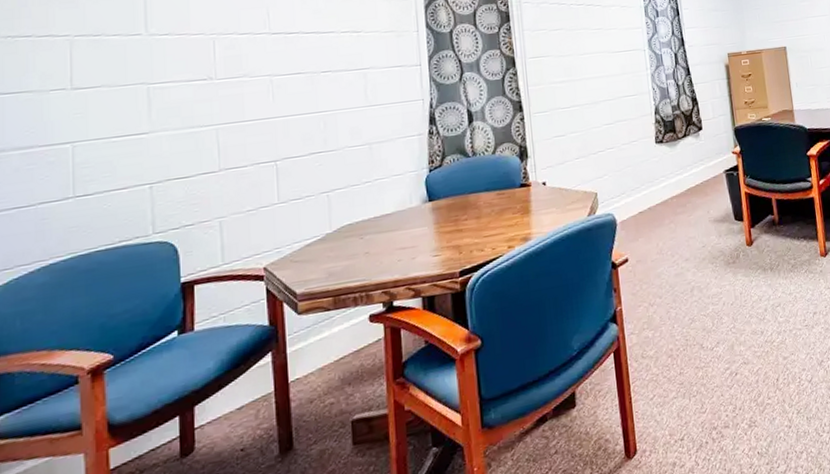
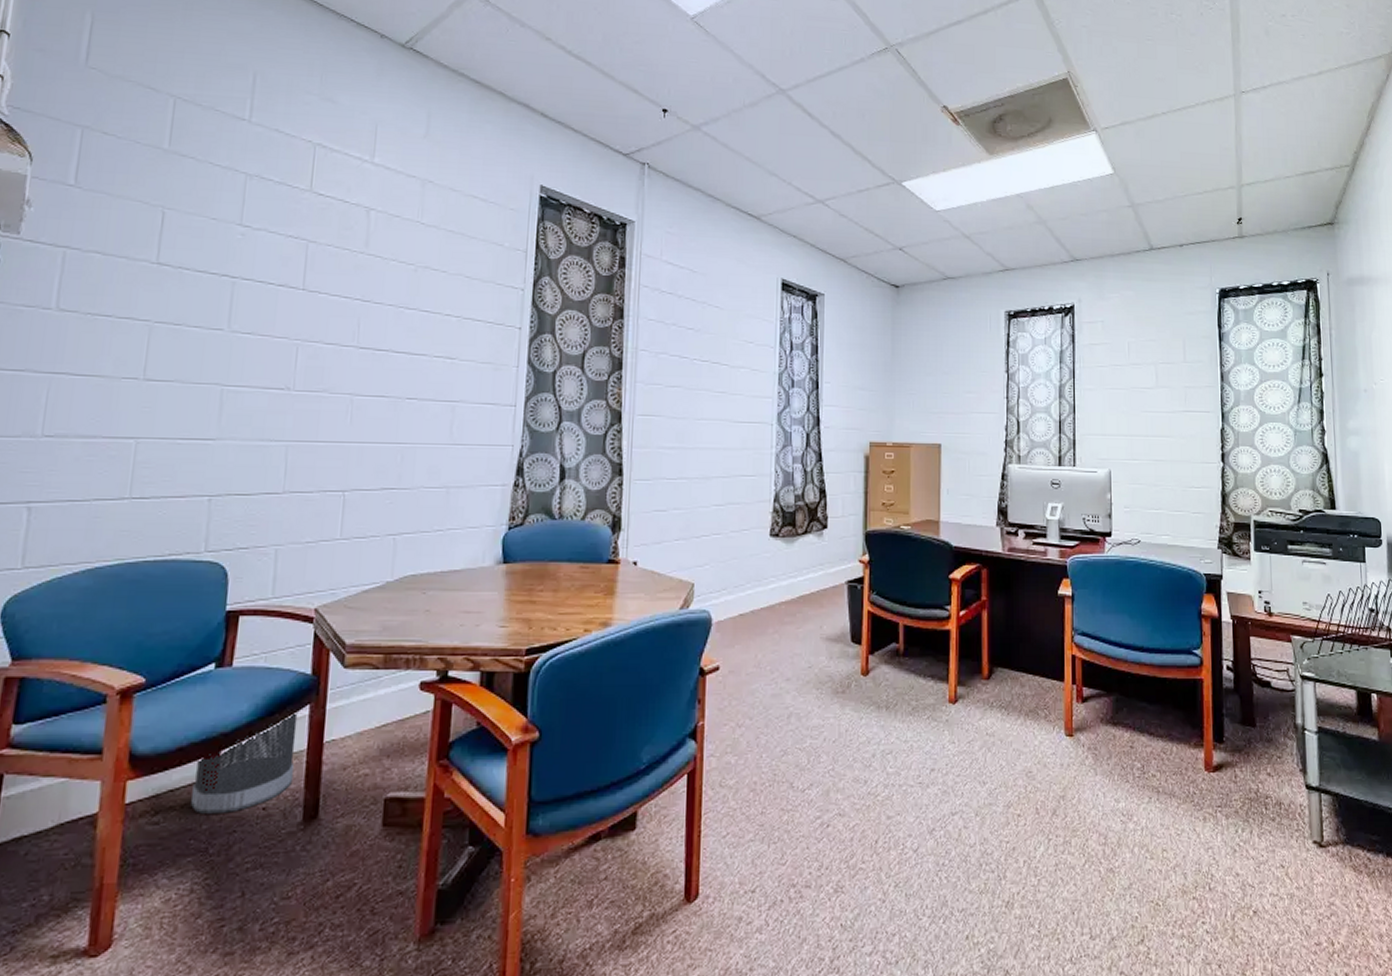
wastebasket: none [173,359,266,466] -> present [191,711,298,814]

